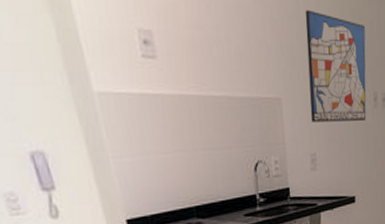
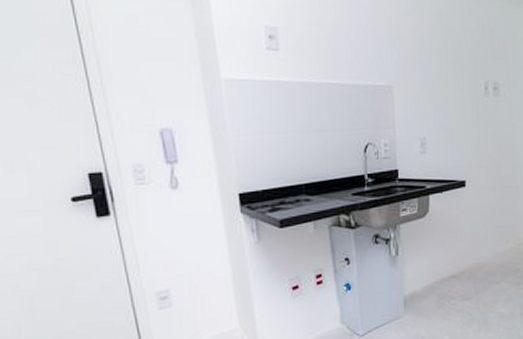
wall art: present [305,9,366,123] -> none [417,9,477,109]

